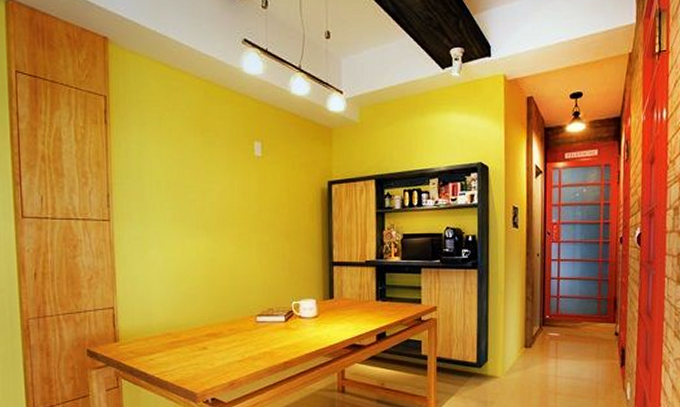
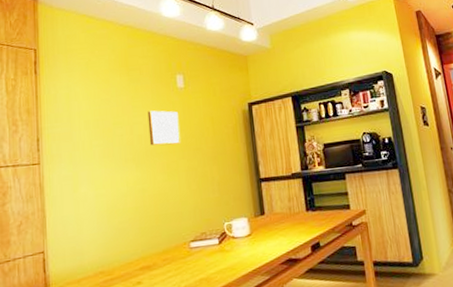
wall art: none [221,178,255,216] -> present [147,110,182,146]

